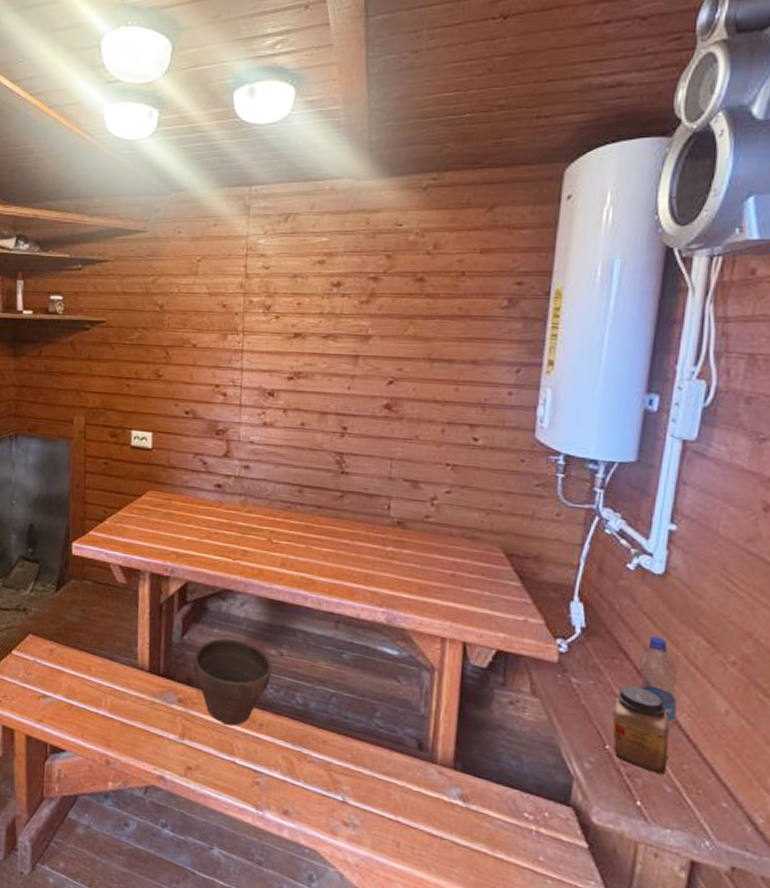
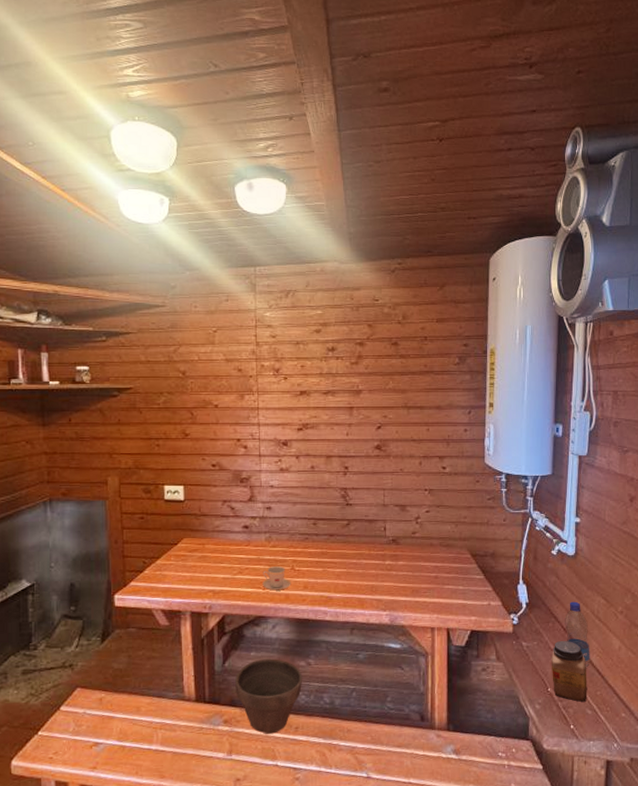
teacup: none [233,534,267,564] -> present [262,566,292,591]

